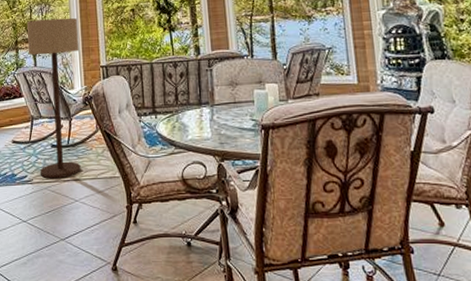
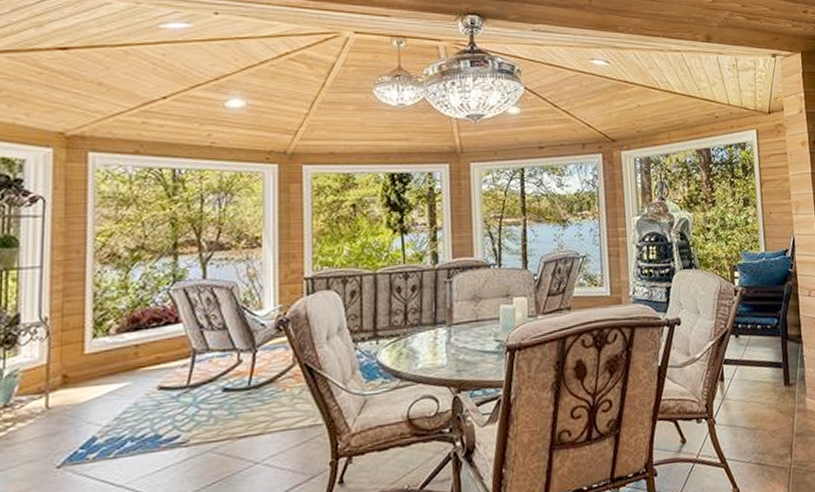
floor lamp: present [27,17,81,179] -> none [193,212,274,437]

